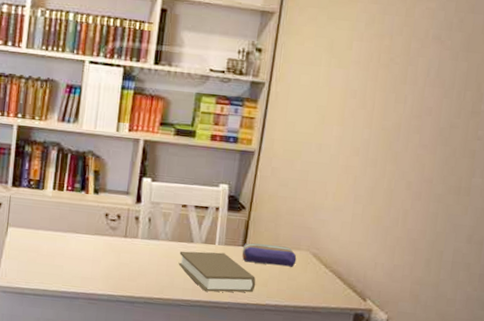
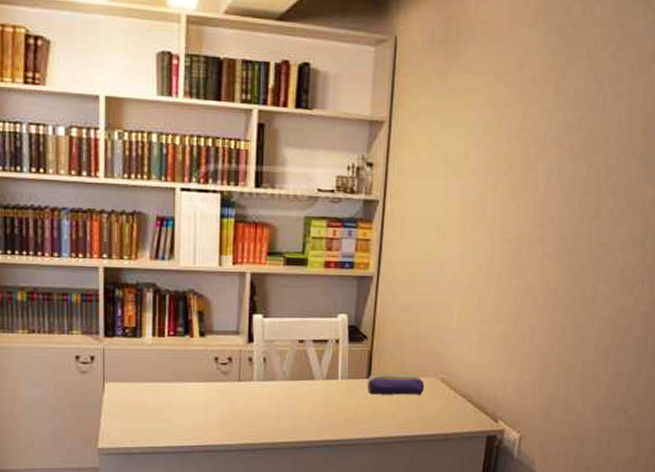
book: present [178,251,256,293] -> none [300,387,384,430]

